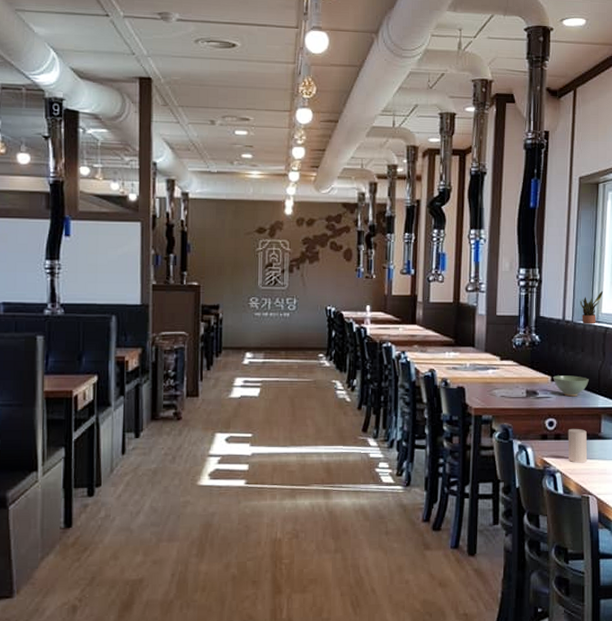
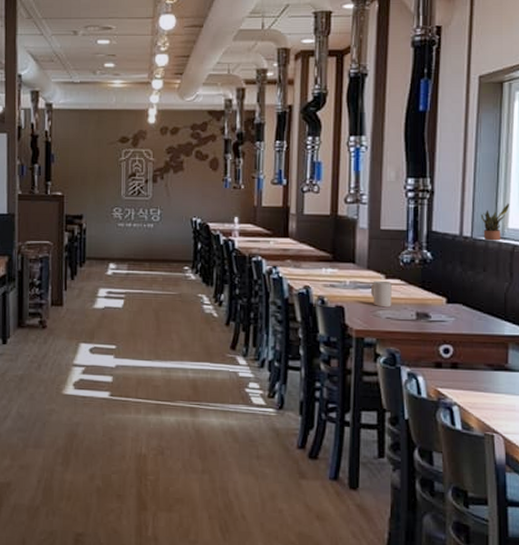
cup: none [487,362,506,387] -> present [370,280,392,308]
bowl: present [553,375,589,397] -> none [448,297,493,322]
cup: present [568,428,588,463] -> none [467,357,492,397]

